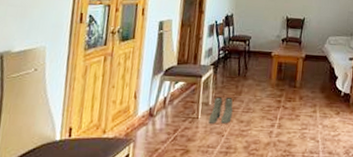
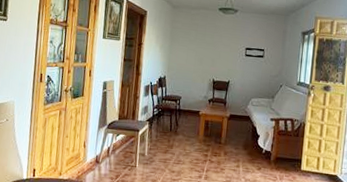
boots: present [208,97,233,124] -> none [145,149,166,173]

